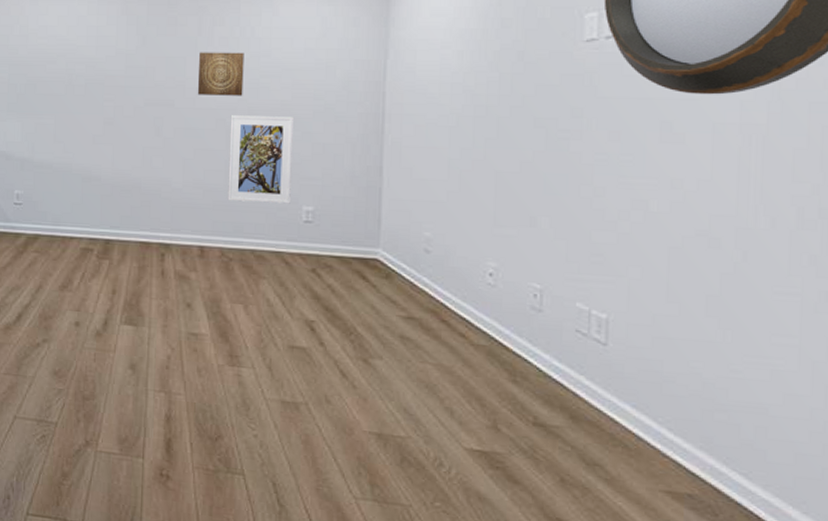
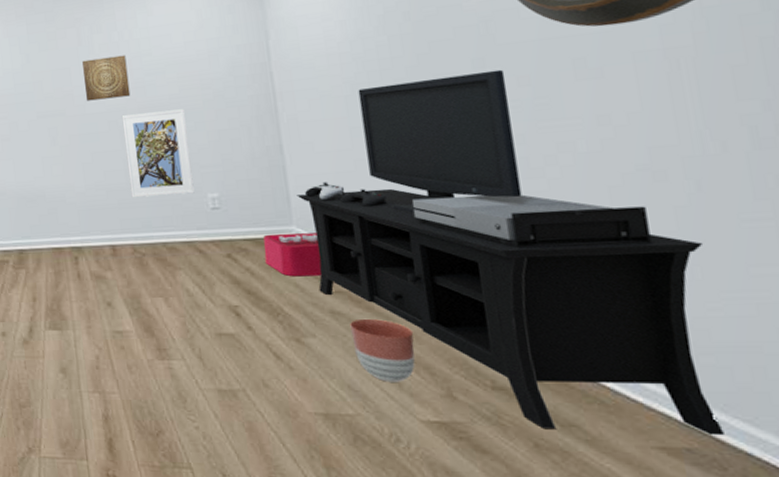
storage bin: none [347,254,401,300] -> present [263,233,322,277]
media console: none [388,121,739,485] -> present [297,69,724,436]
planter: none [416,346,472,410] -> present [350,319,415,382]

